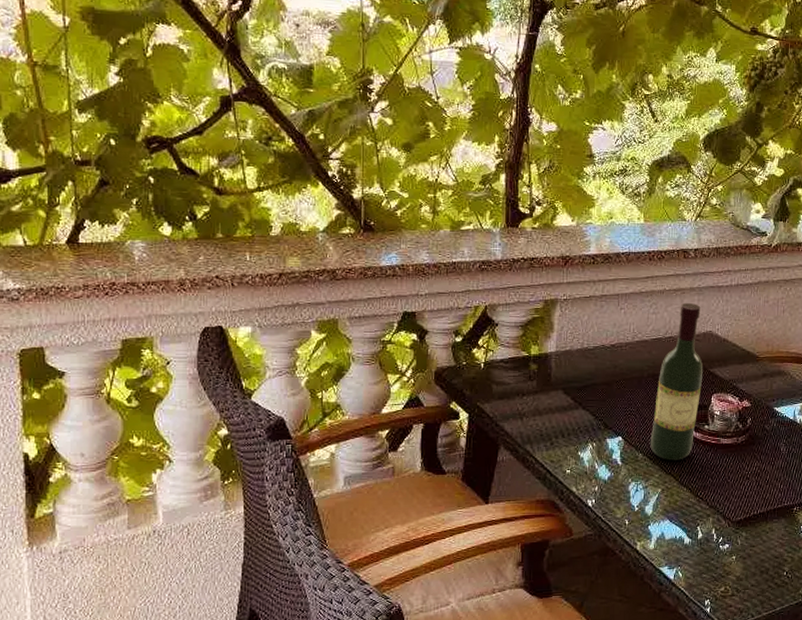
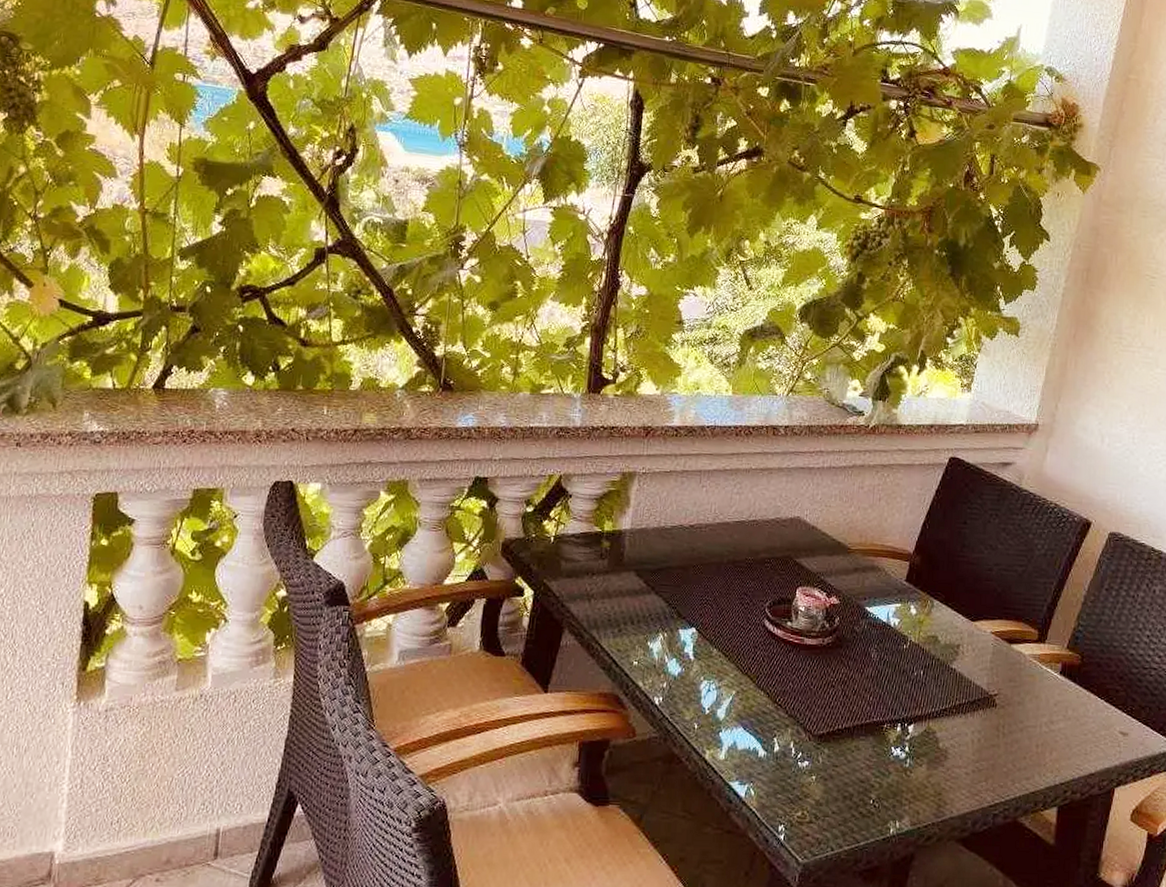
wine bottle: present [650,302,703,460] -> none [726,483,789,660]

